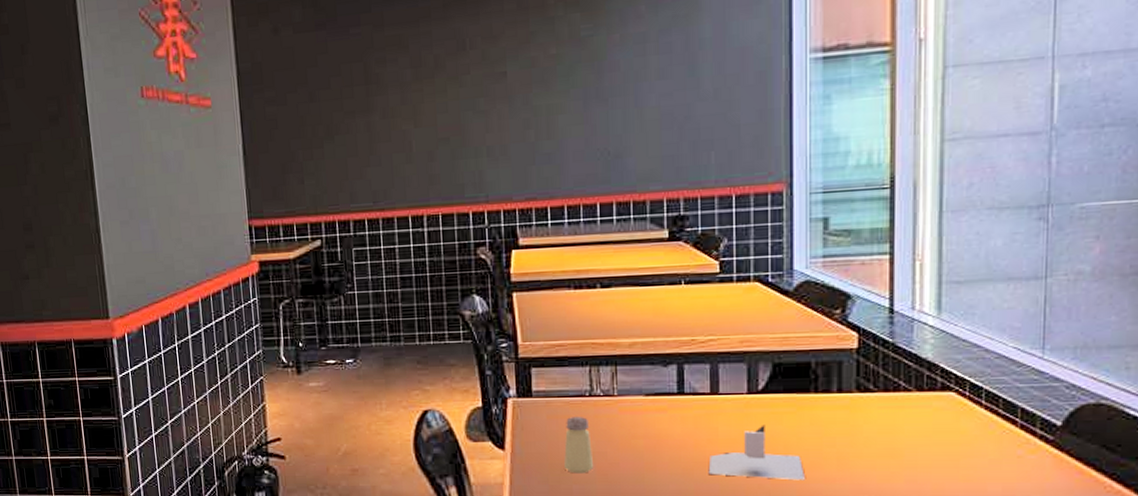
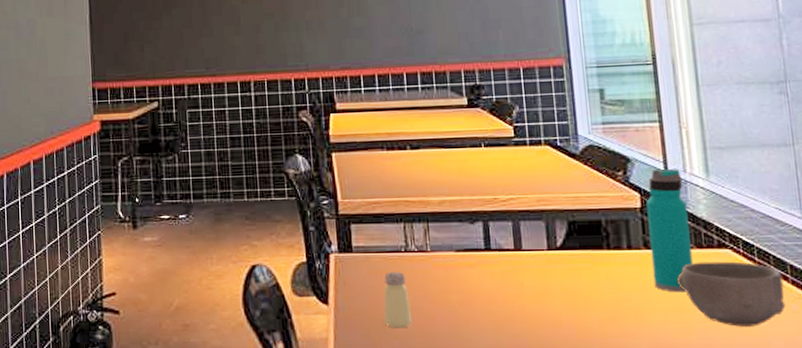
napkin holder: present [708,425,805,481] -> none [517,280,607,335]
water bottle: none [863,305,911,437] -> present [646,168,693,293]
bowl: none [891,404,1011,472] -> present [677,261,786,327]

